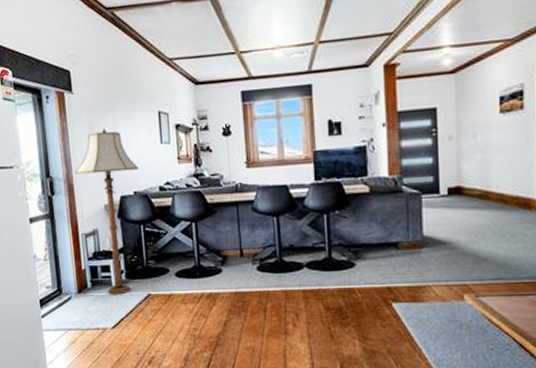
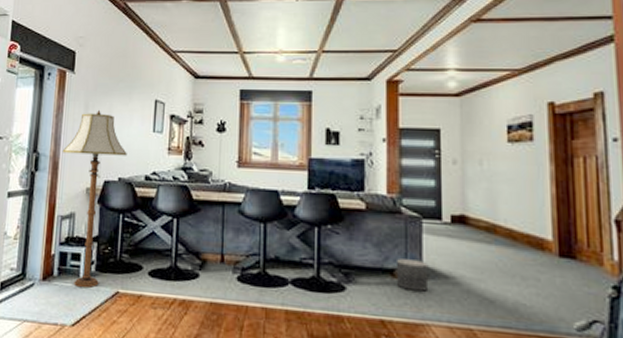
planter: none [400,232,429,259] -> present [397,259,429,292]

